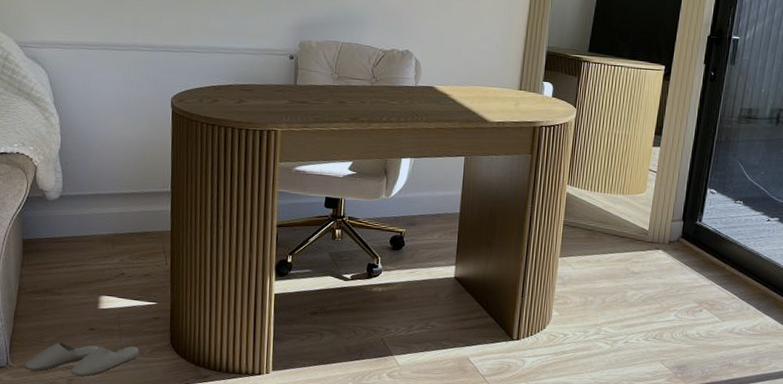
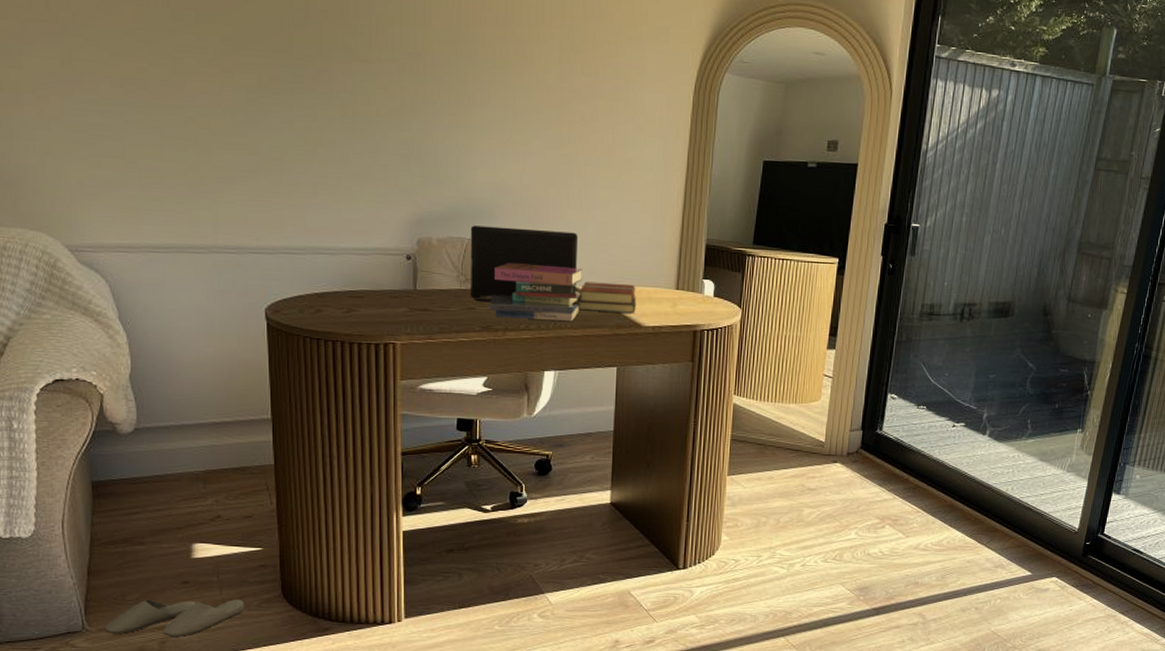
laptop computer: none [341,31,437,101] -> present [469,225,581,305]
books: none [358,63,438,116] -> present [490,263,582,322]
books: none [432,81,484,110] -> present [577,281,636,313]

